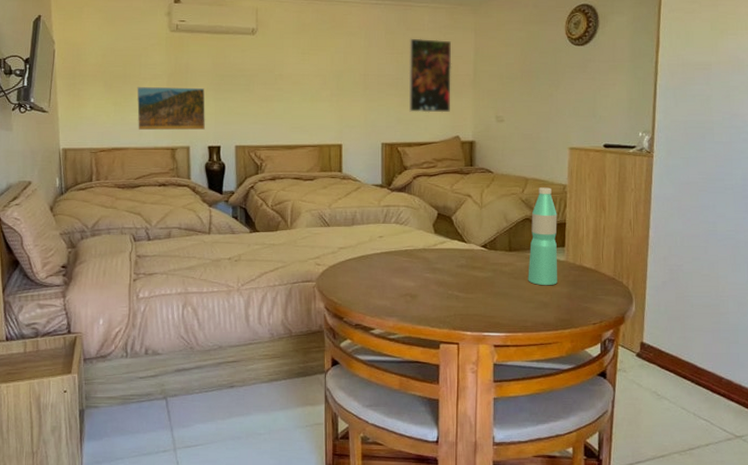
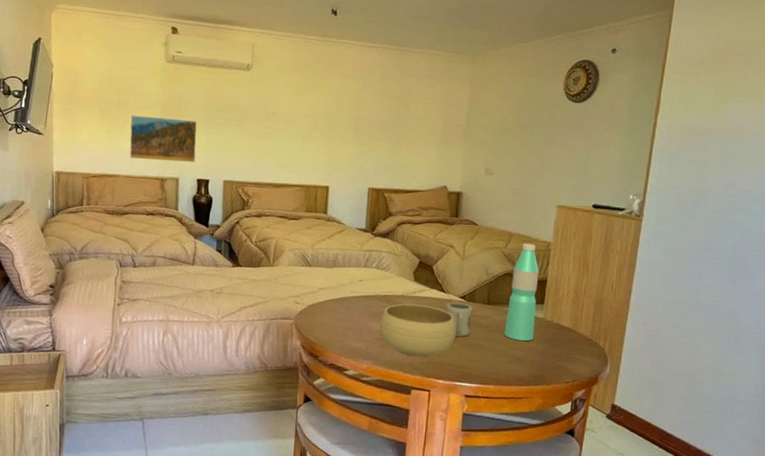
bowl: none [403,257,481,310] -> present [379,303,457,357]
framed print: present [408,38,452,113] -> none [399,84,446,162]
cup: none [467,252,495,286] -> present [445,302,473,337]

